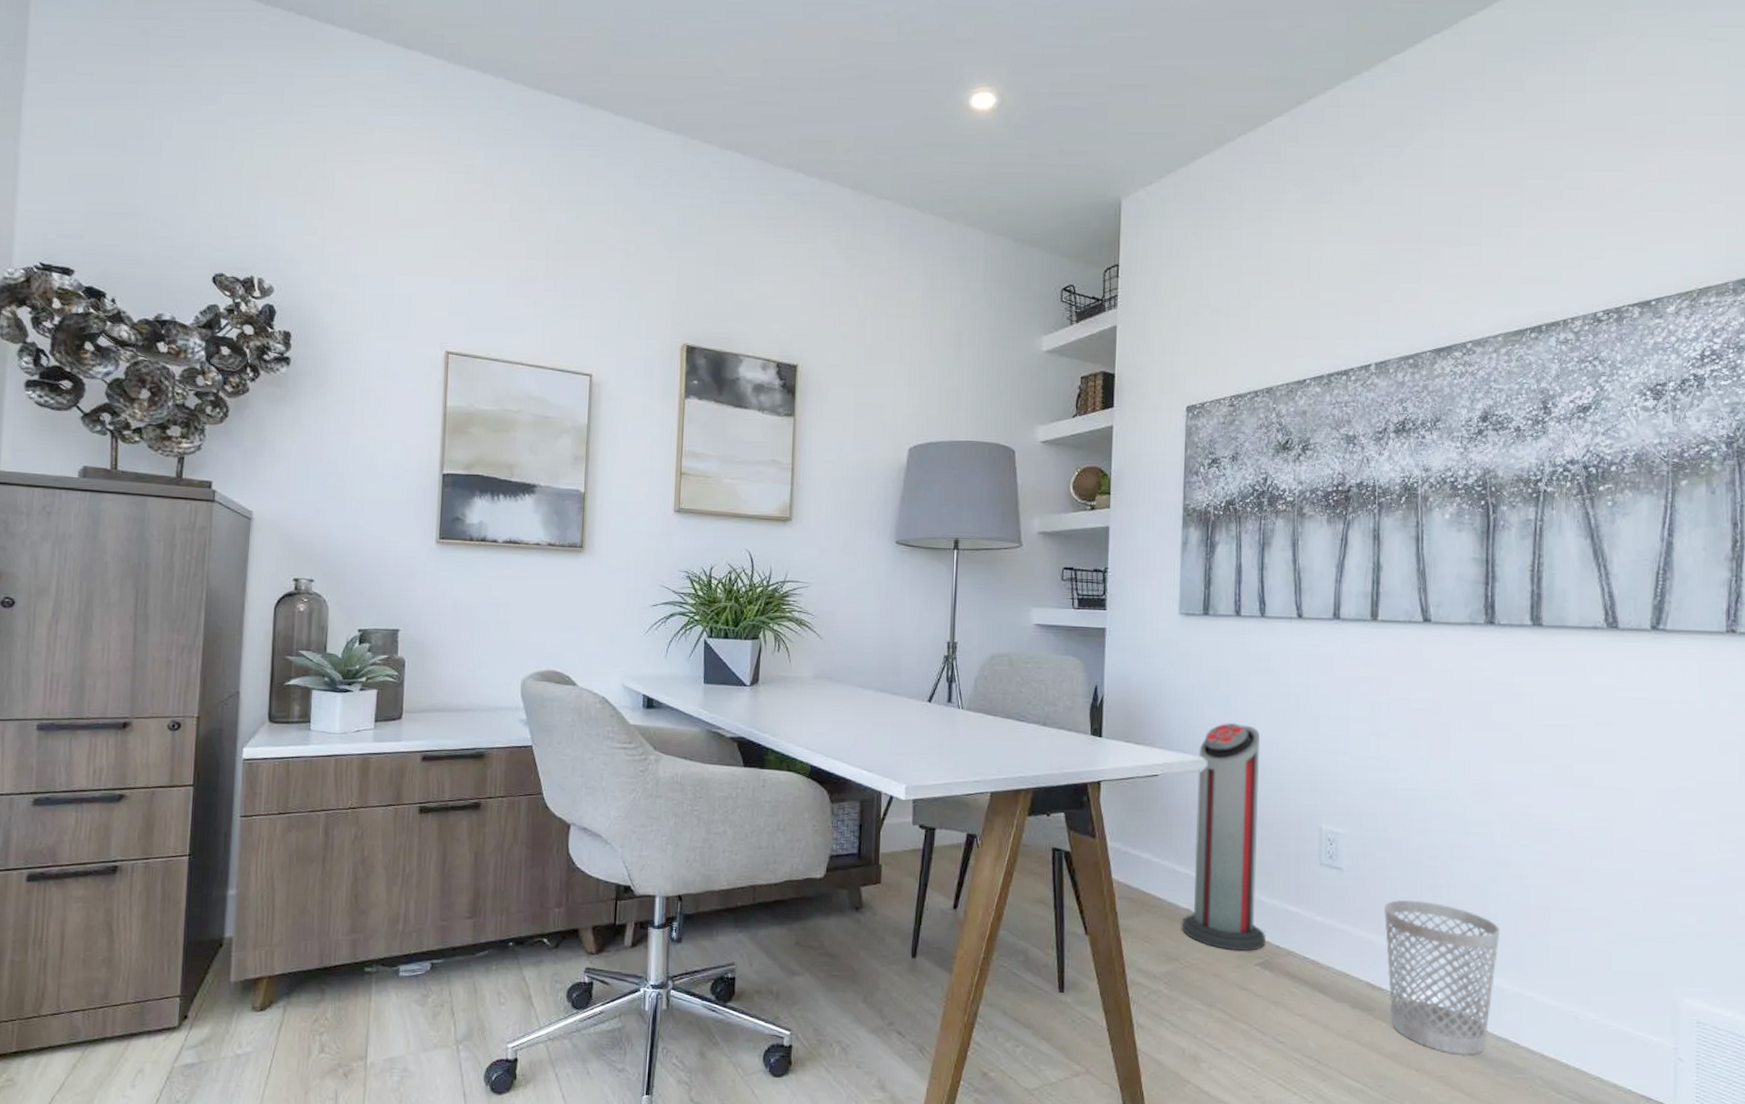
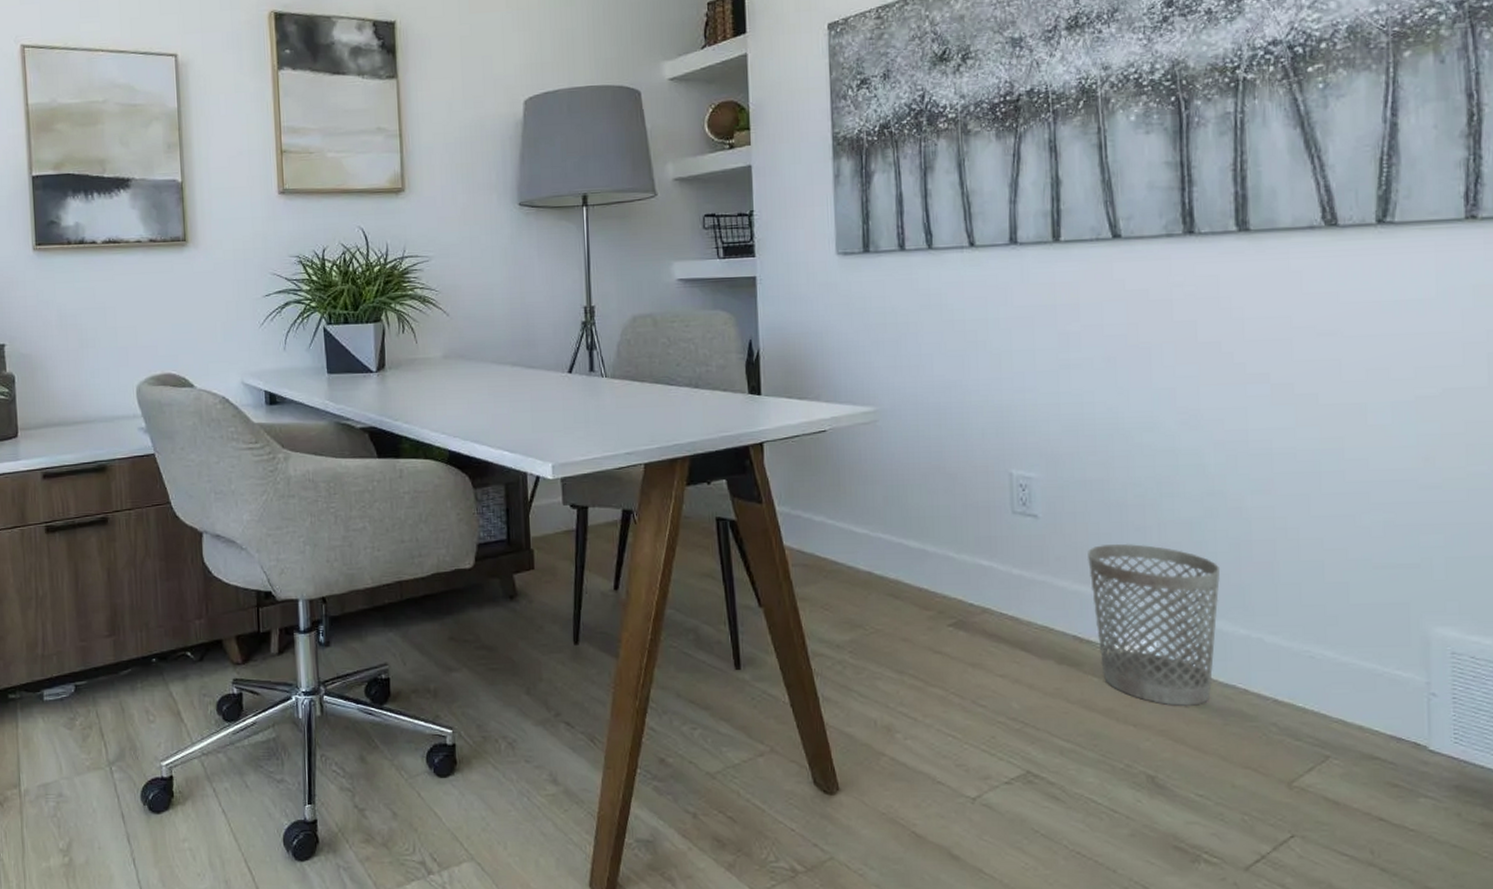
air purifier: present [1182,723,1265,952] -> none [864,368,957,613]

